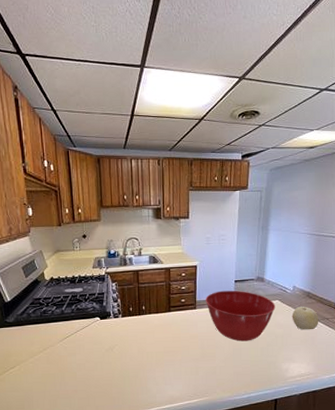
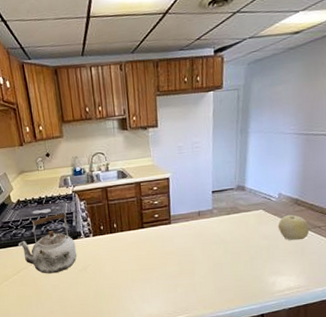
kettle: none [47,293,104,353] -> present [18,213,77,274]
mixing bowl: present [206,290,276,342] -> none [181,201,259,256]

